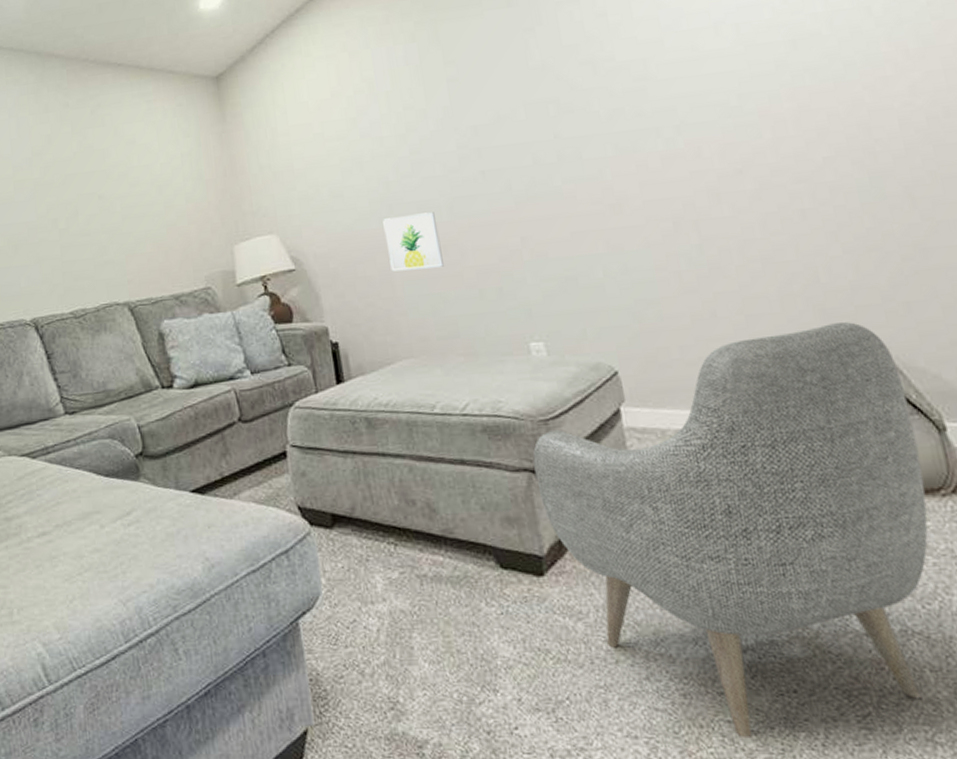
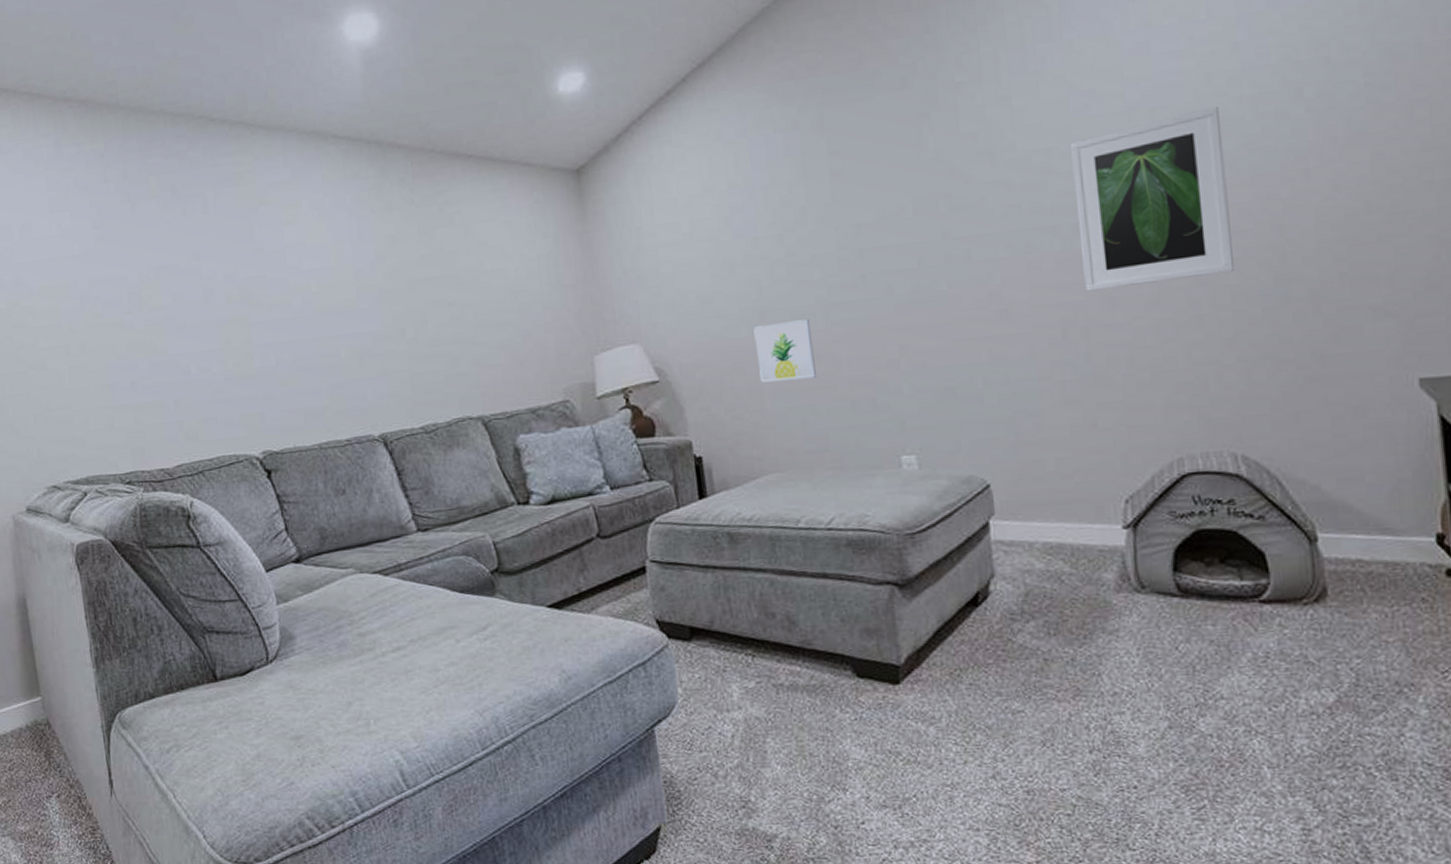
armchair: present [533,322,928,737] -> none [896,433,1288,829]
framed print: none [663,22,829,188] -> present [1069,106,1234,292]

